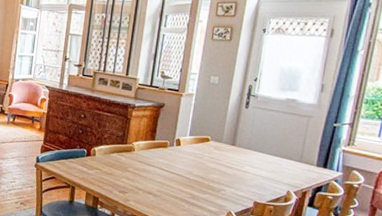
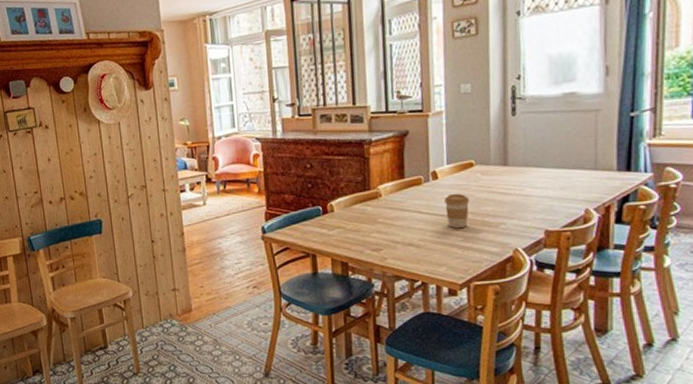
coffee cup: none [181,160,202,188] -> present [445,194,470,228]

